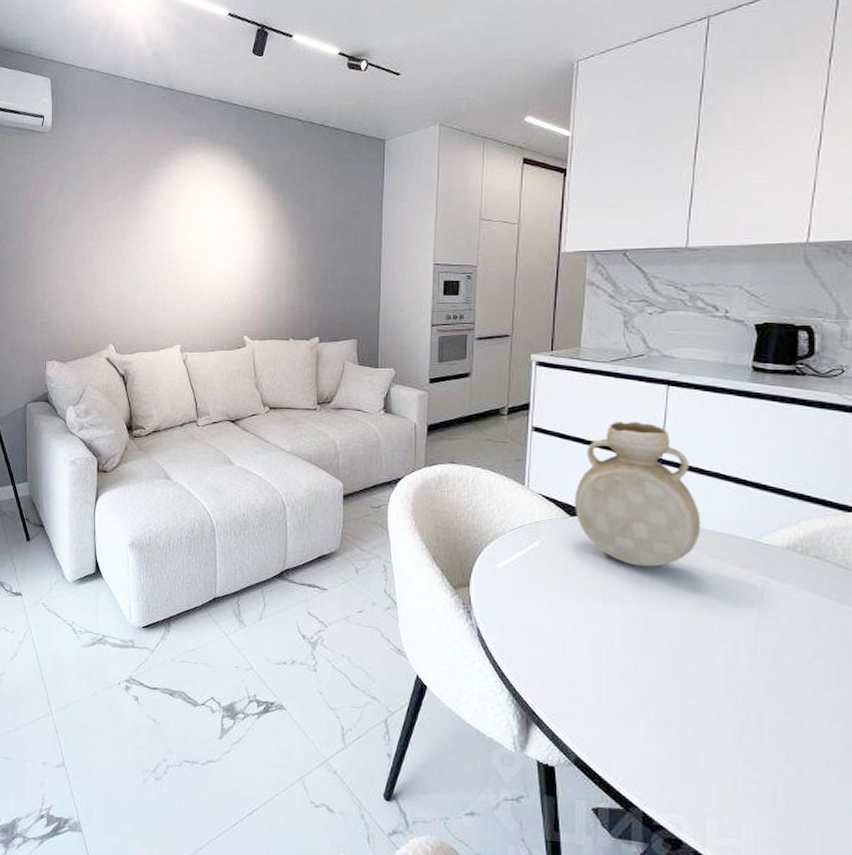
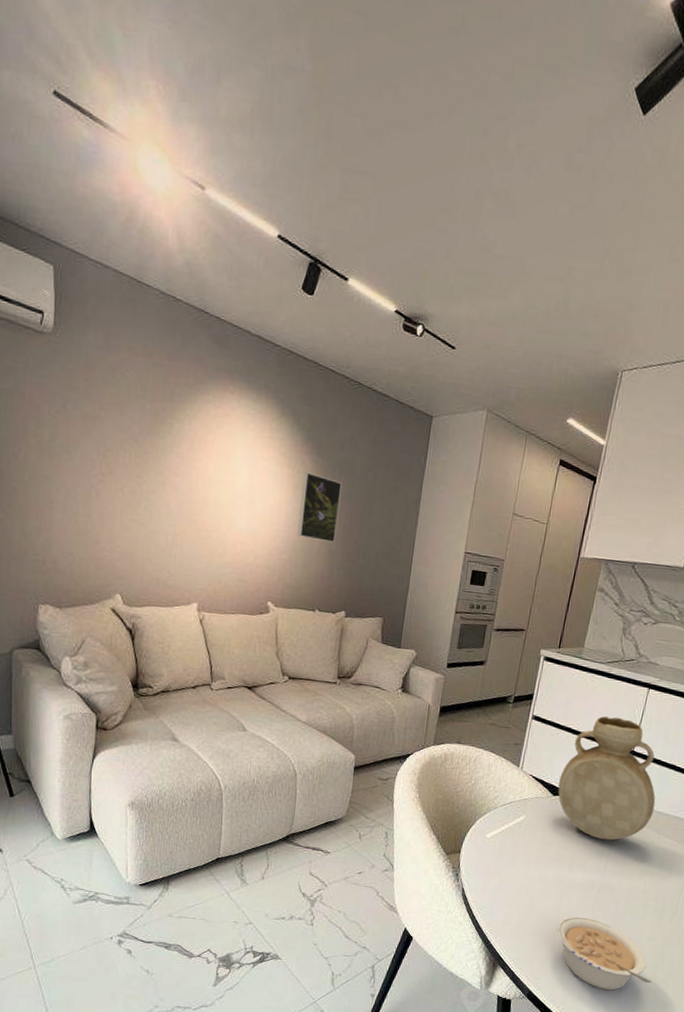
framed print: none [267,211,304,273] -> present [298,472,342,544]
legume: none [600,662,738,760] -> present [557,916,652,991]

